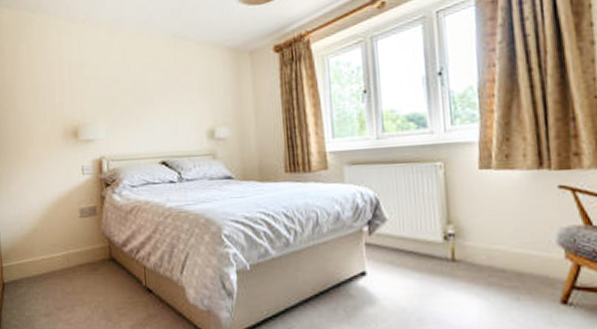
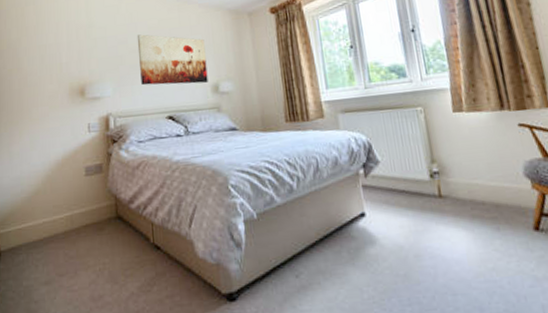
wall art: none [130,74,204,129] -> present [137,34,208,86]

